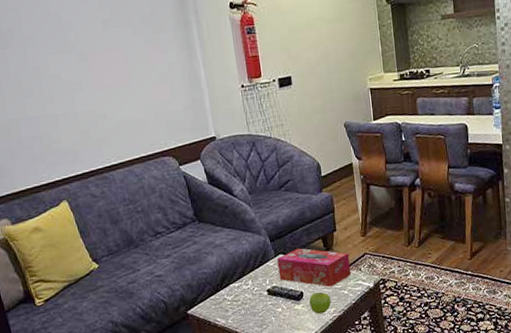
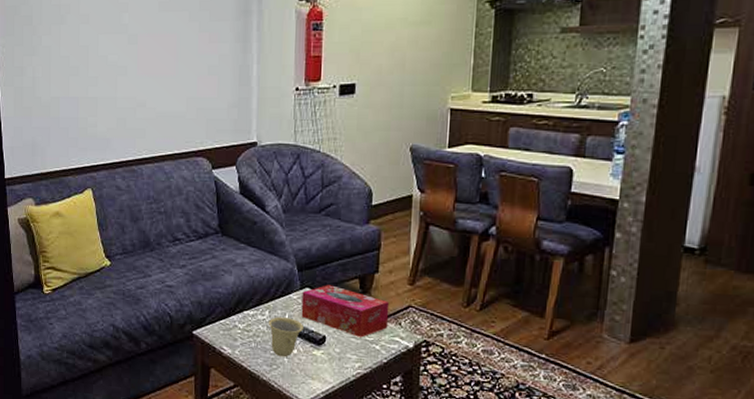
cup: none [252,282,283,317] -> present [268,317,303,358]
fruit: present [309,292,331,314] -> none [330,340,358,367]

